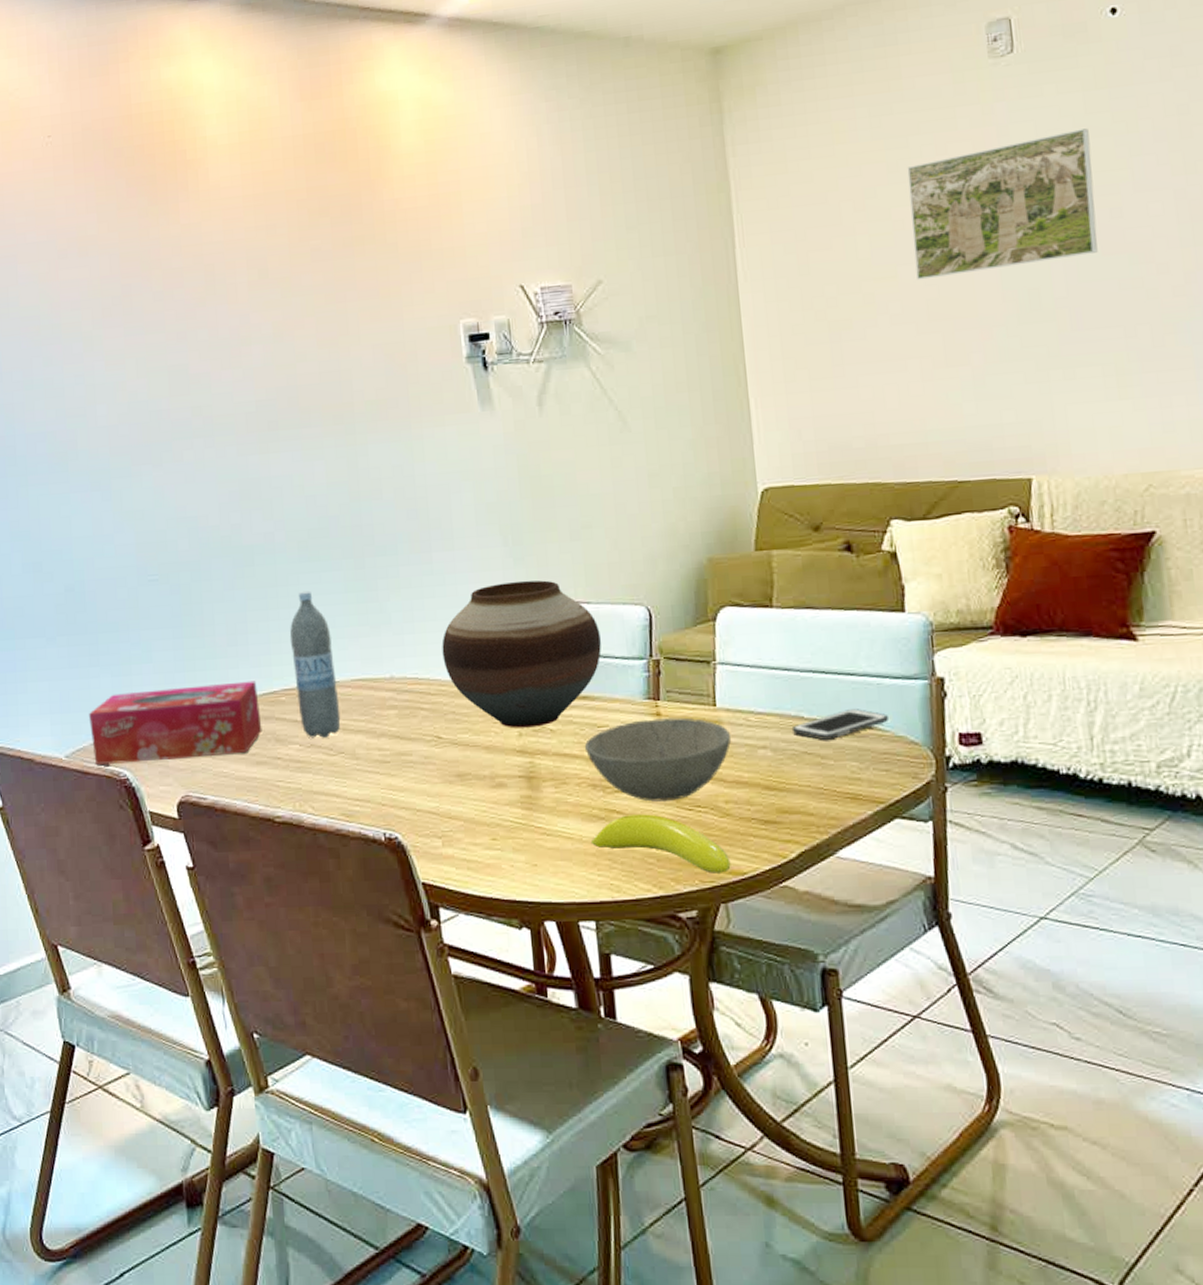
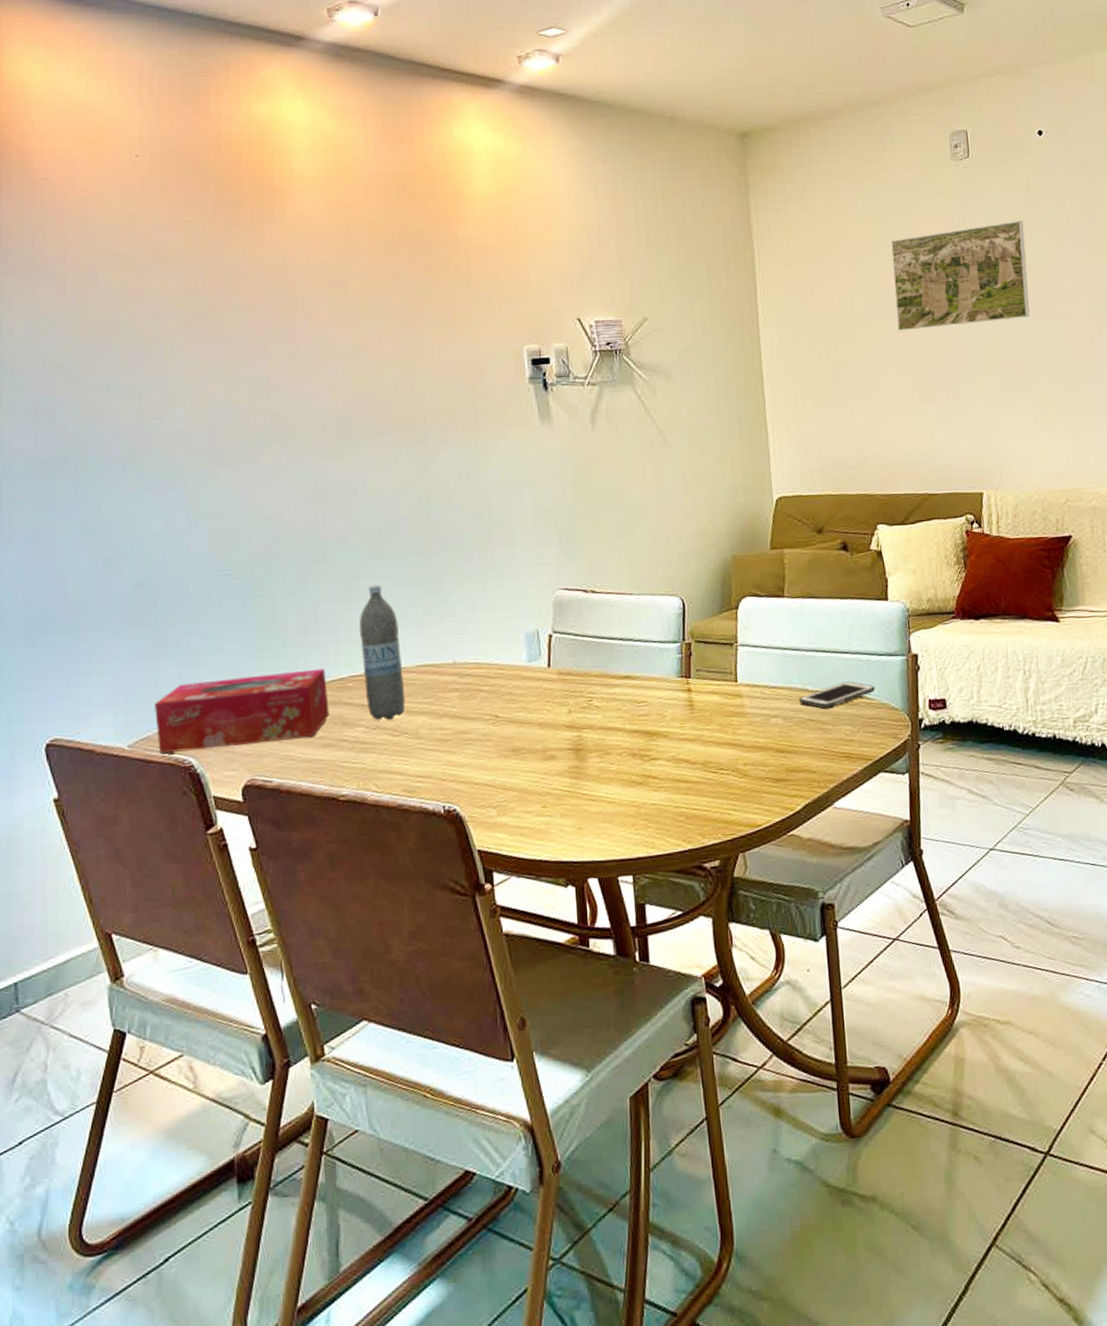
vase: present [442,580,602,728] -> none [501,574,642,706]
bowl: present [584,717,732,802] -> none [625,692,750,767]
banana: present [590,814,731,874] -> none [629,778,748,827]

